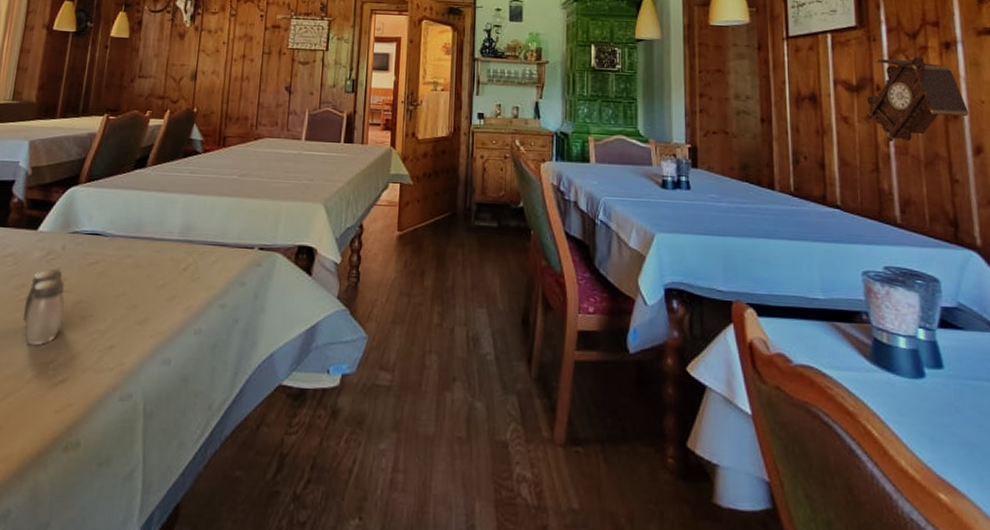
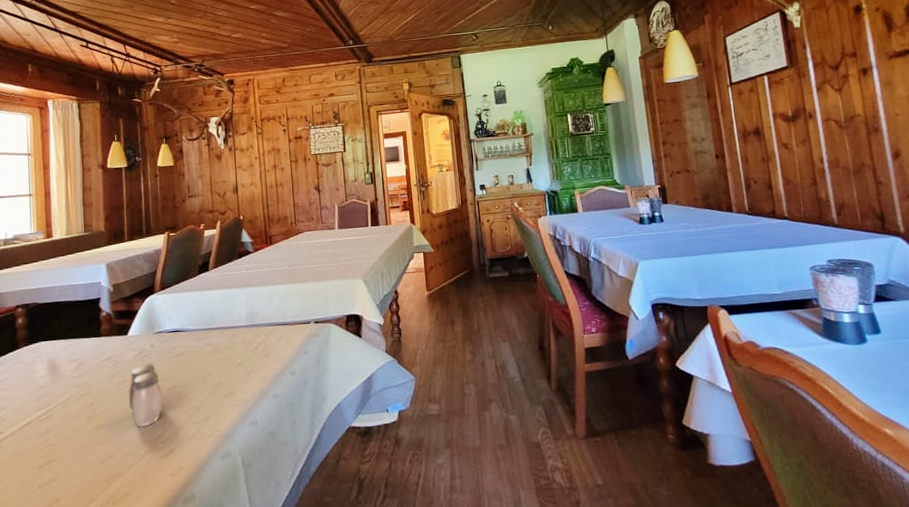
cuckoo clock: present [866,57,969,143] -> none [802,85,887,159]

